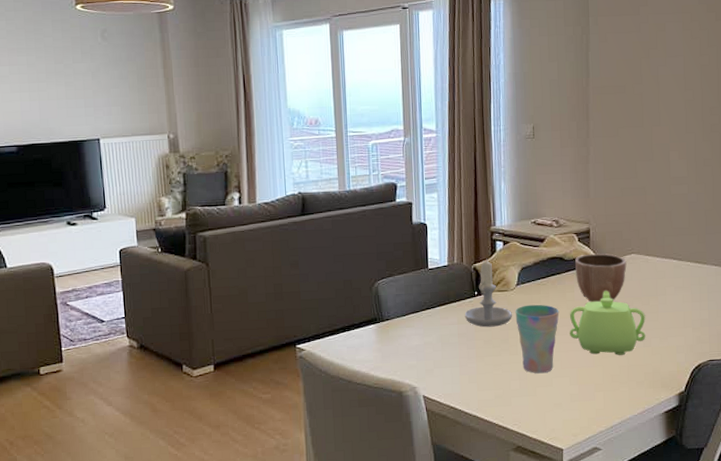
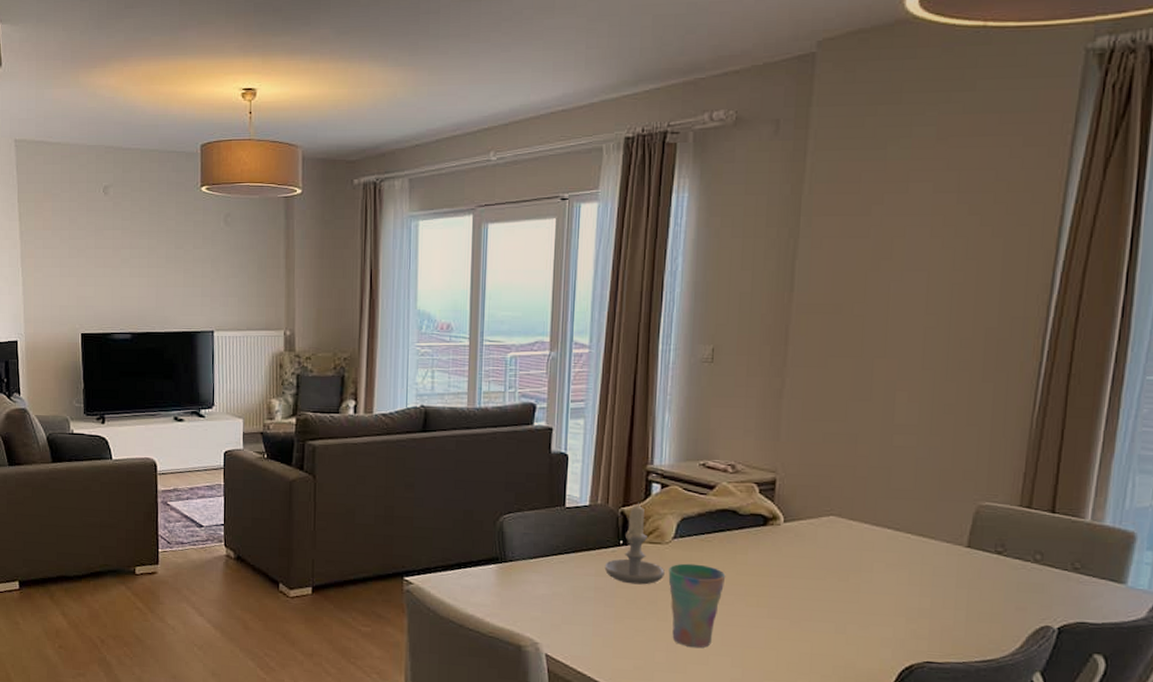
teapot: present [570,291,646,355] -> none [737,557,841,640]
decorative bowl: present [575,253,627,302] -> none [752,510,822,571]

